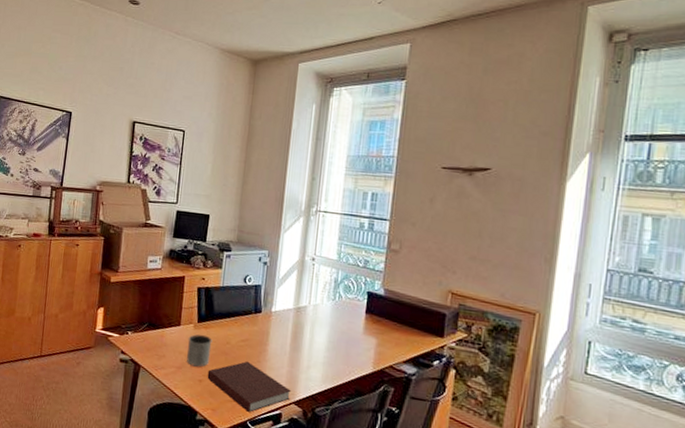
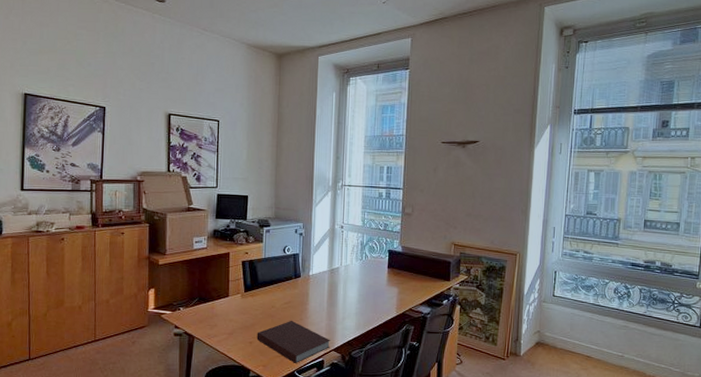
mug: present [187,334,212,367] -> none [237,302,259,331]

